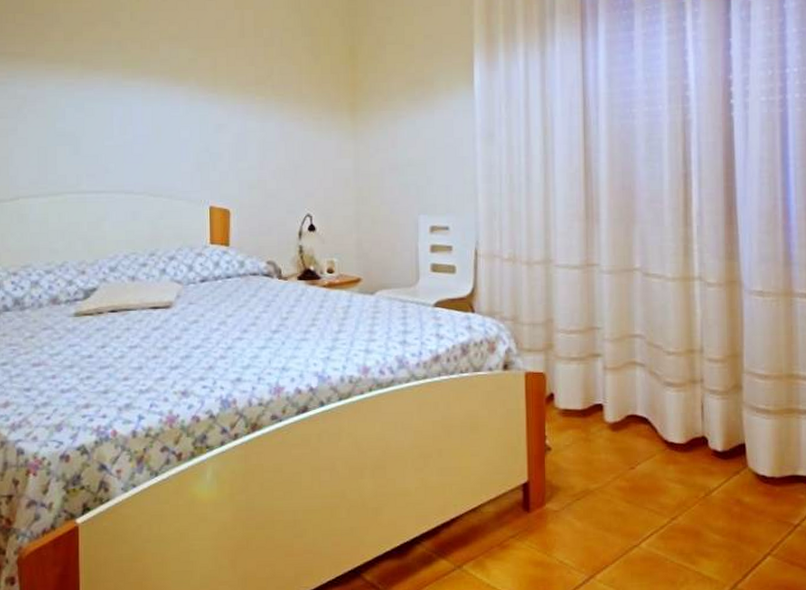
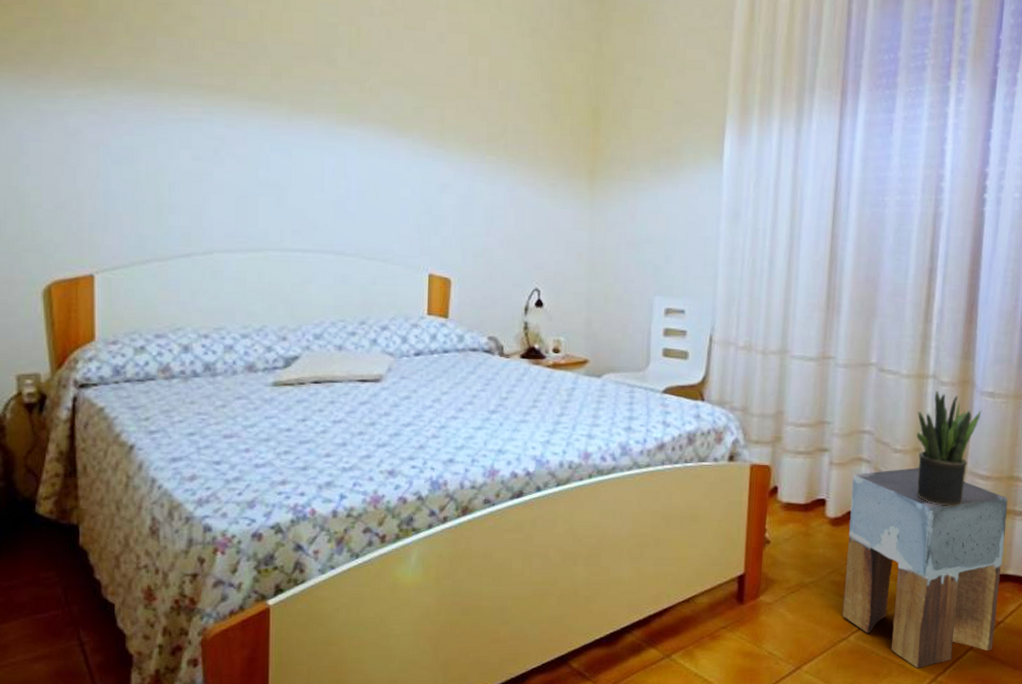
stool: none [628,369,793,575] -> present [842,468,1008,668]
potted plant: none [687,291,753,407] -> present [916,389,982,506]

